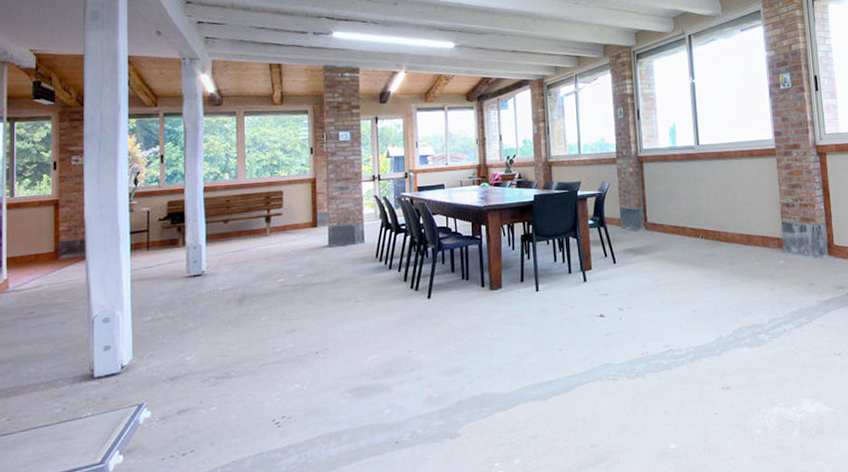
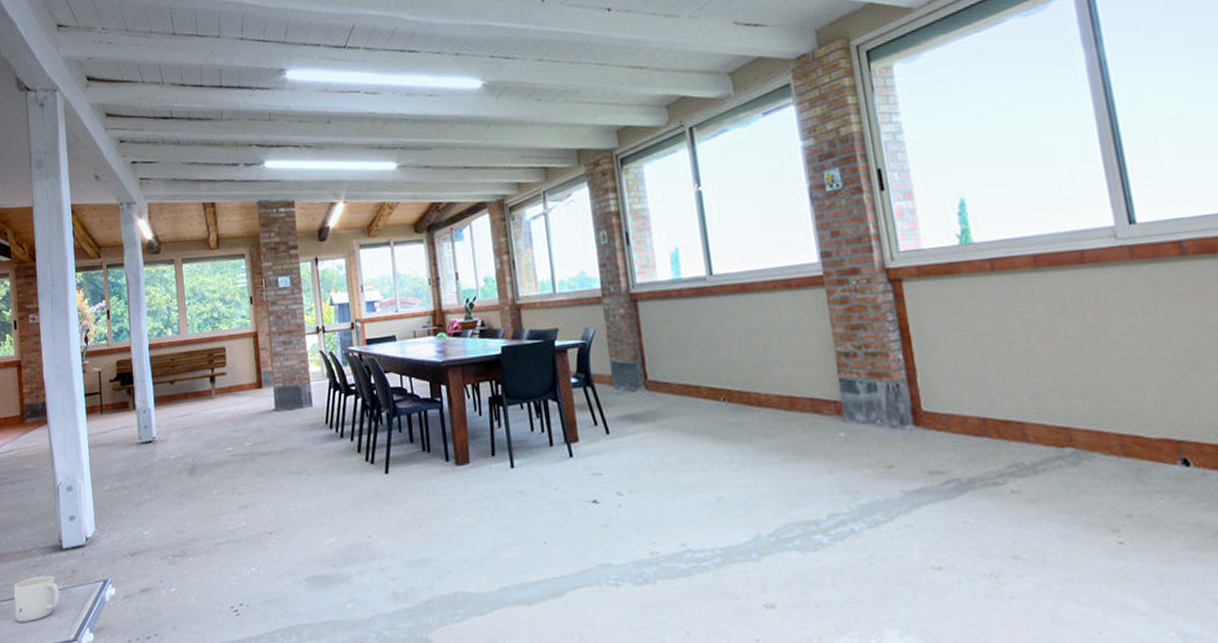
mug: none [32,403,88,451] -> present [13,575,60,622]

